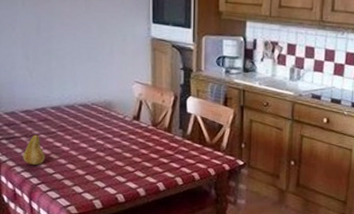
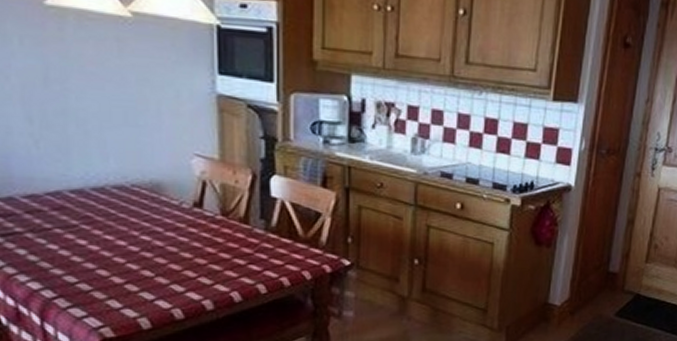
fruit: present [23,134,45,166] -> none [28,229,63,273]

